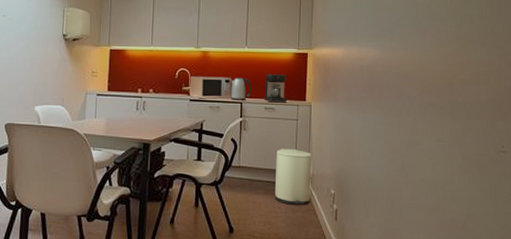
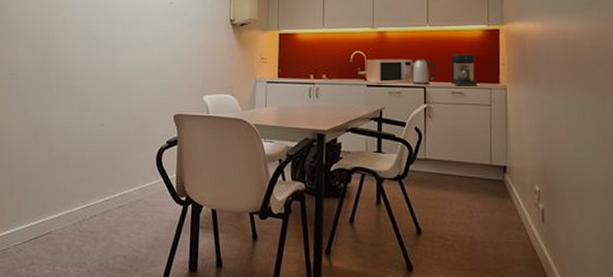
pedal bin: present [274,148,312,205] -> none [467,138,511,204]

